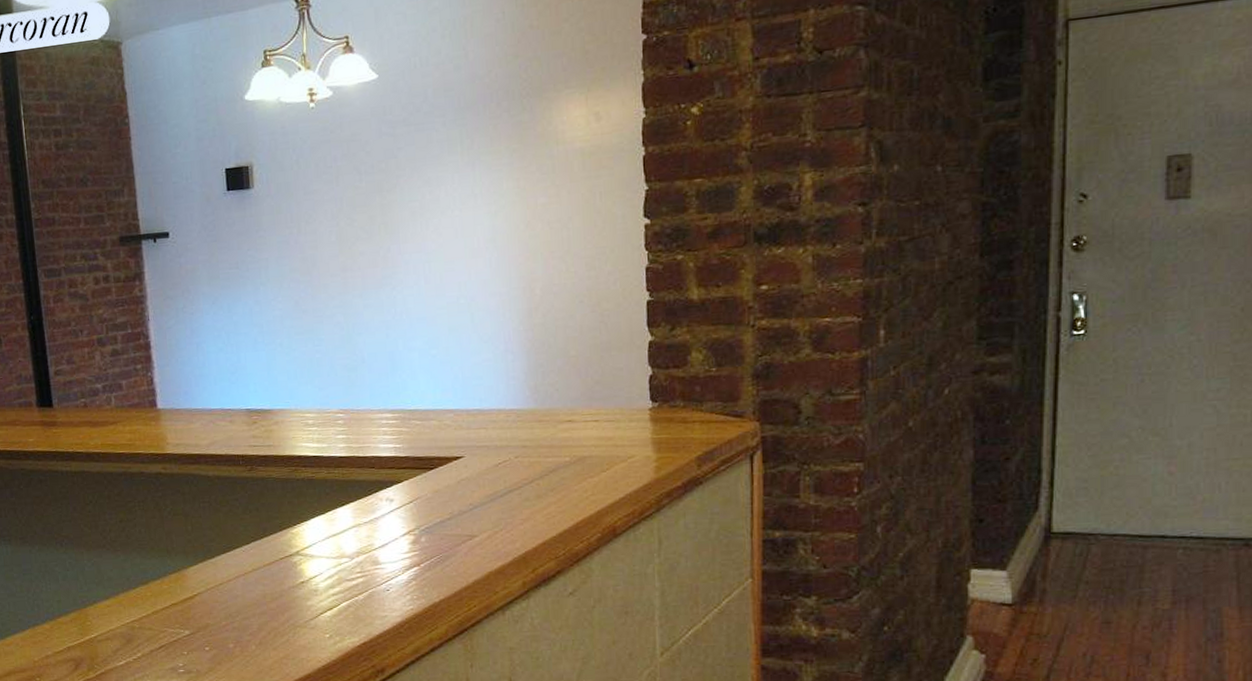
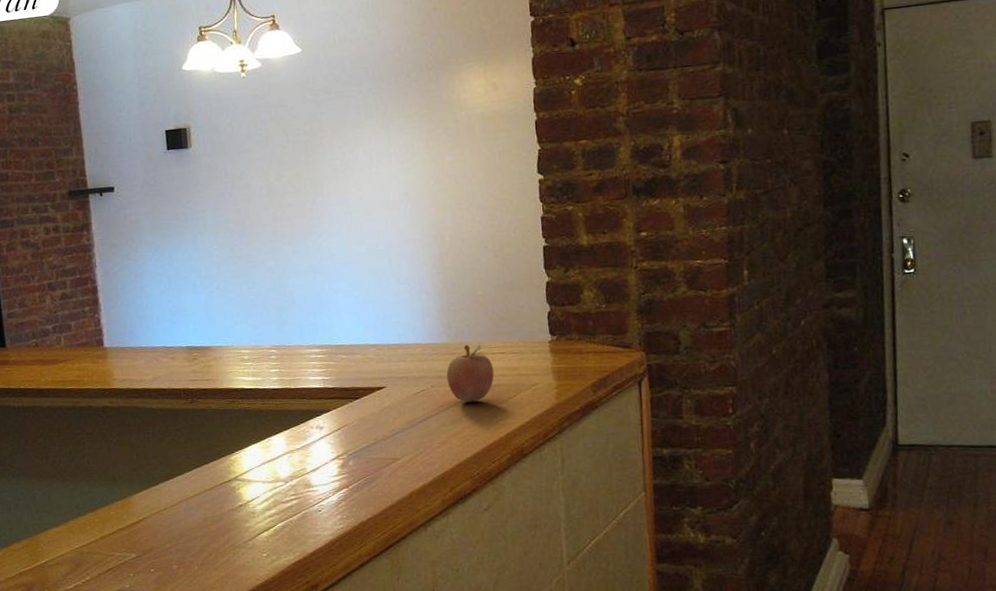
fruit: none [532,411,586,476] -> present [446,344,494,403]

